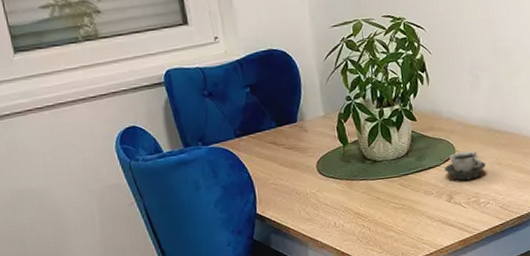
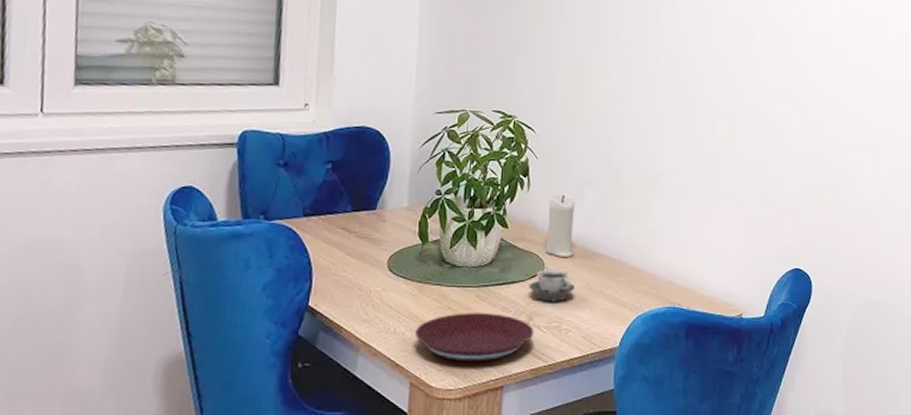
plate: none [353,197,457,243] -> present [415,313,534,362]
candle: none [448,83,479,140] -> present [546,194,575,257]

